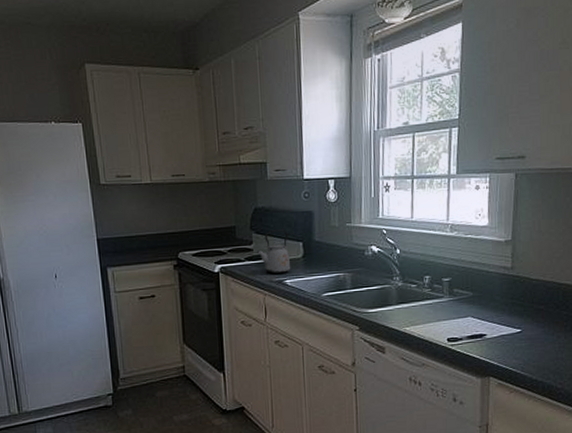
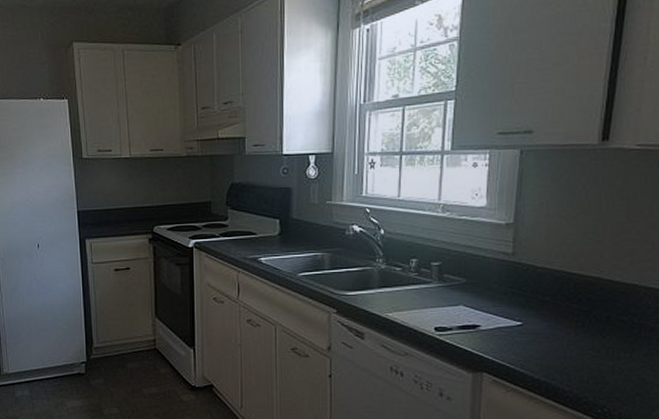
kettle: present [256,229,291,275] -> none [231,206,267,252]

